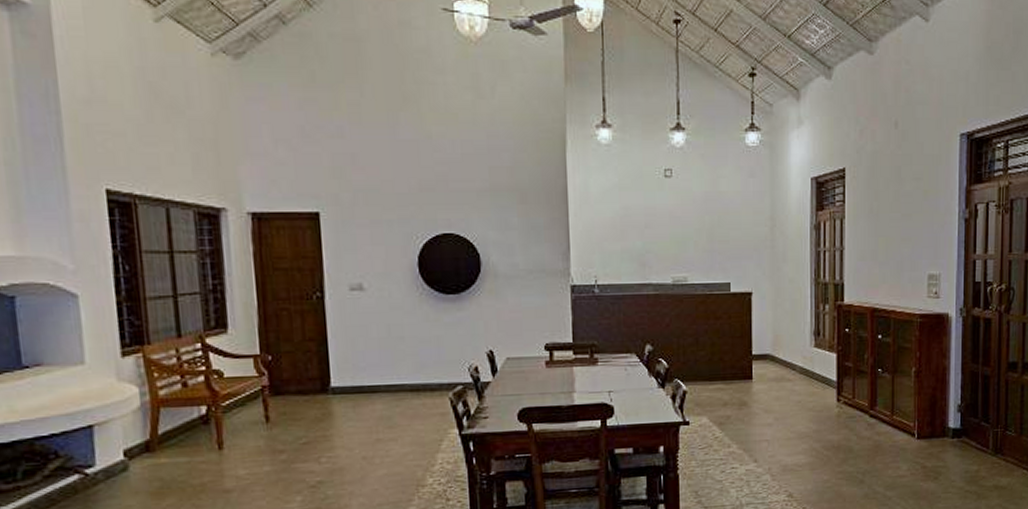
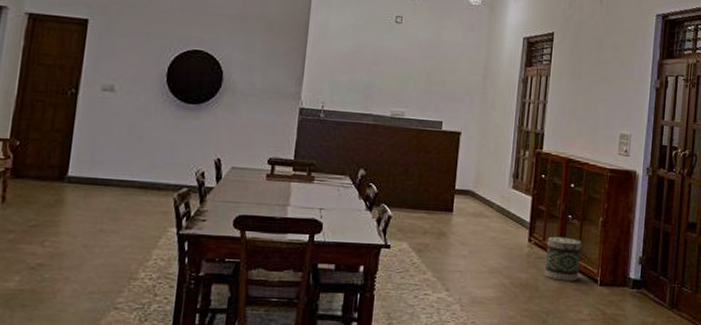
basket: none [857,392,896,439] -> present [544,236,583,281]

